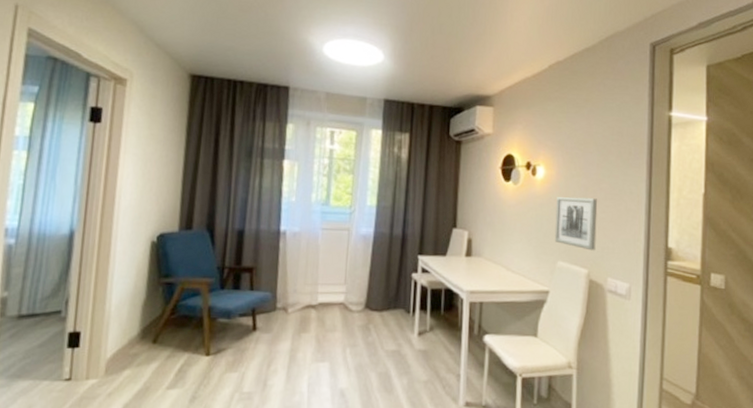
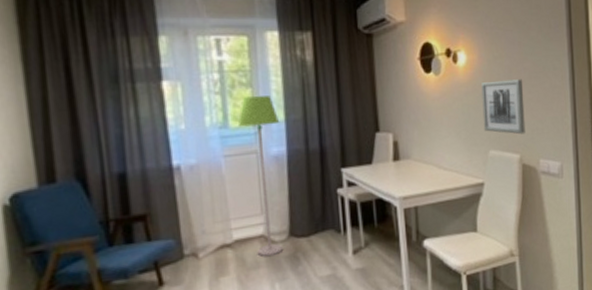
floor lamp: none [335,182,372,323] -> present [239,96,284,257]

